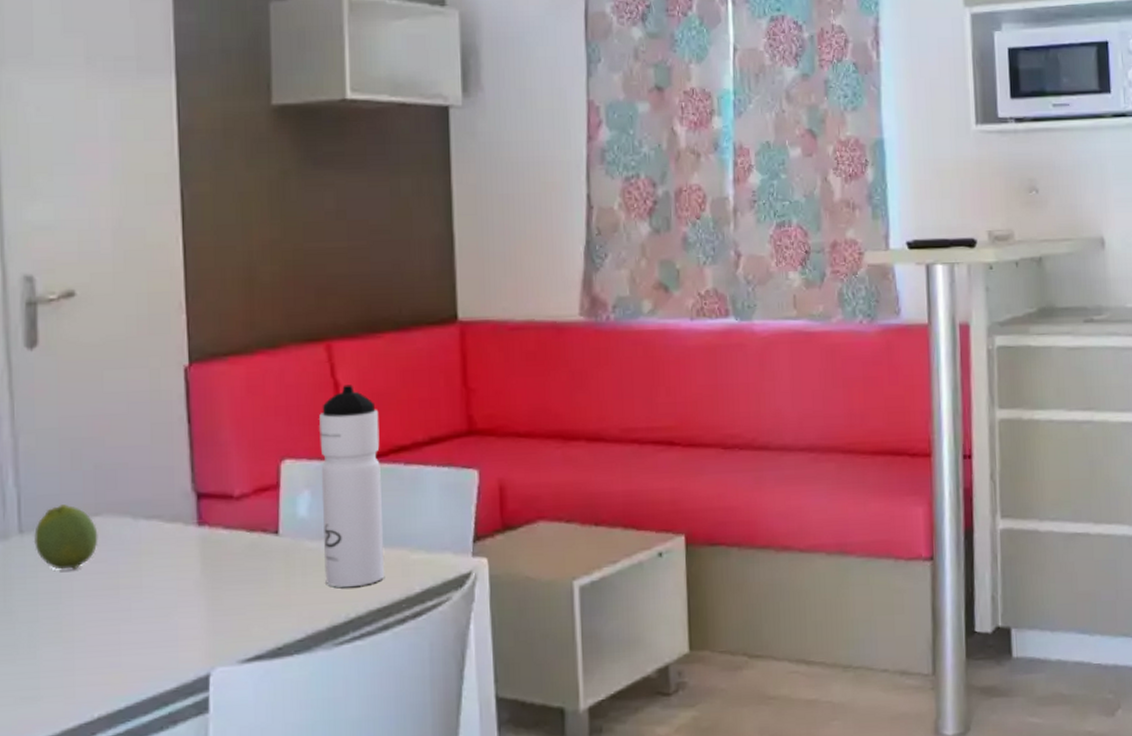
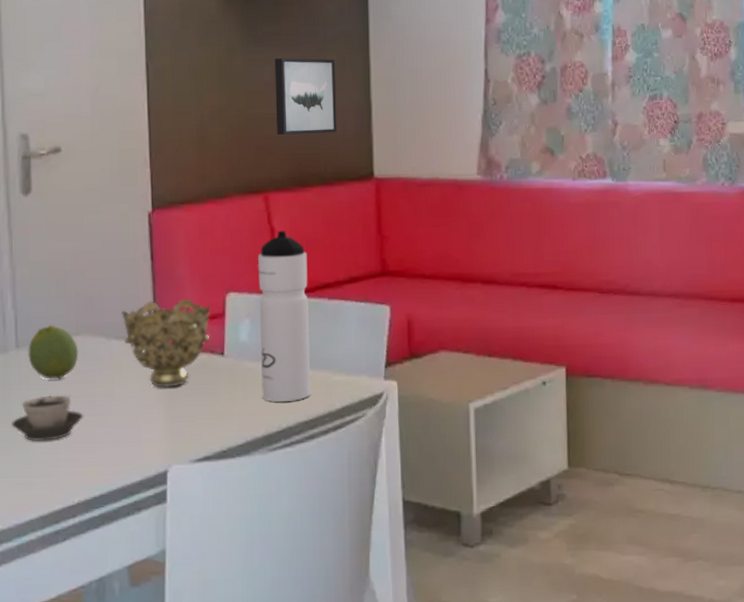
cup: none [14,588,106,645] -> present [12,395,84,442]
decorative bowl: none [152,467,262,575] -> present [122,298,211,388]
wall art: none [337,182,413,273] -> present [274,58,337,136]

